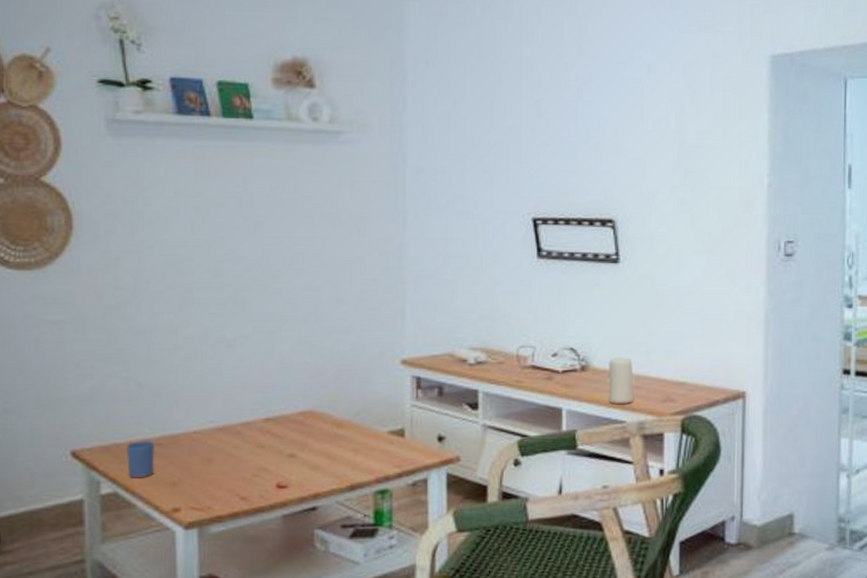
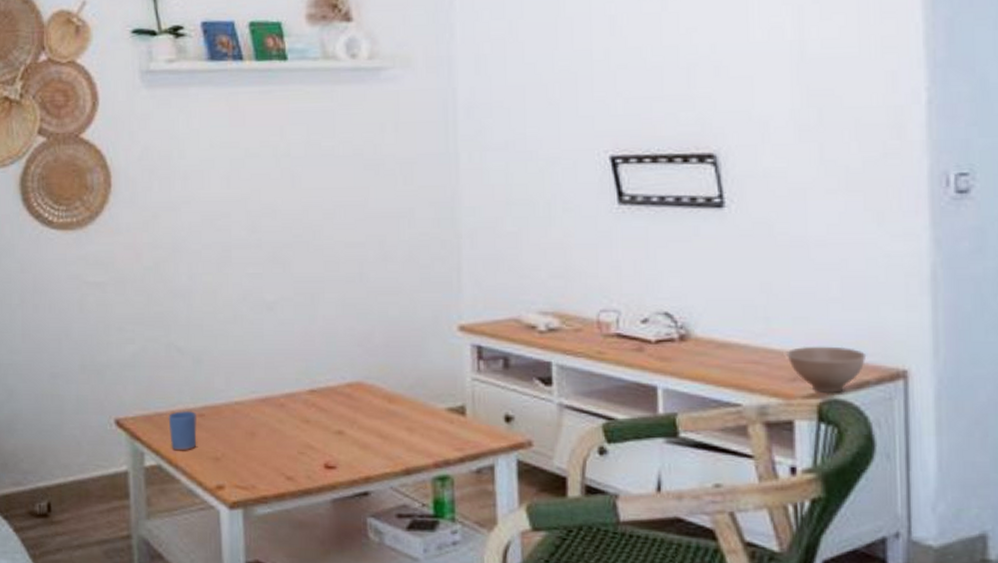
candle: present [608,358,634,405] -> none [716,325,752,384]
bowl: none [661,374,718,410] -> present [787,346,867,393]

